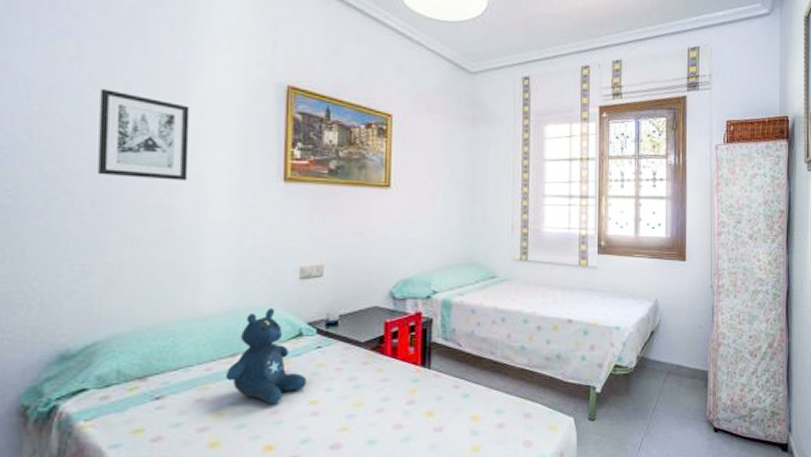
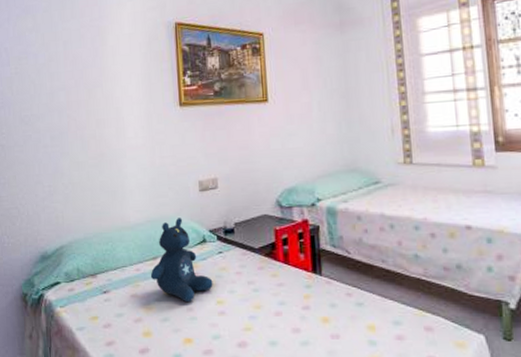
wall art: present [98,89,190,181] -> none [49,49,111,116]

